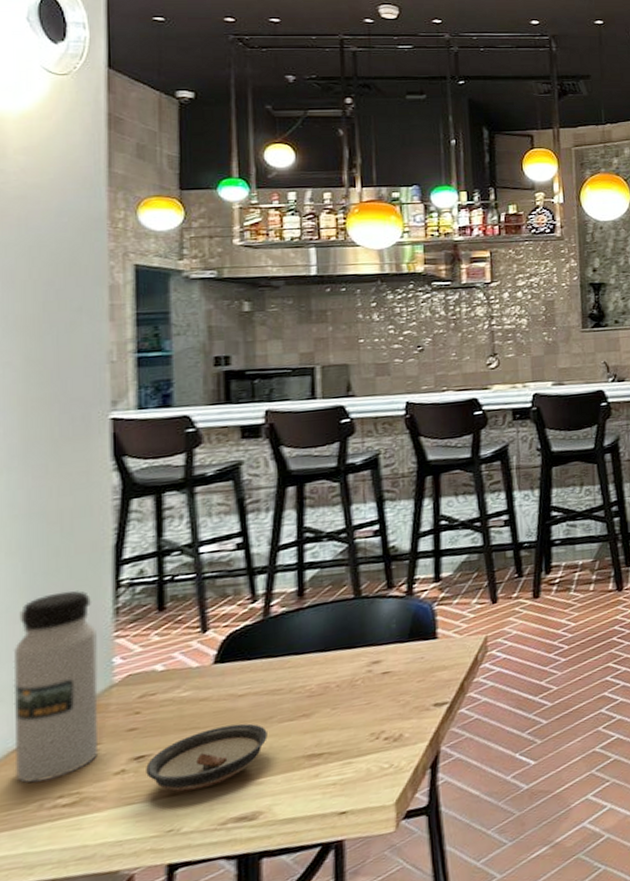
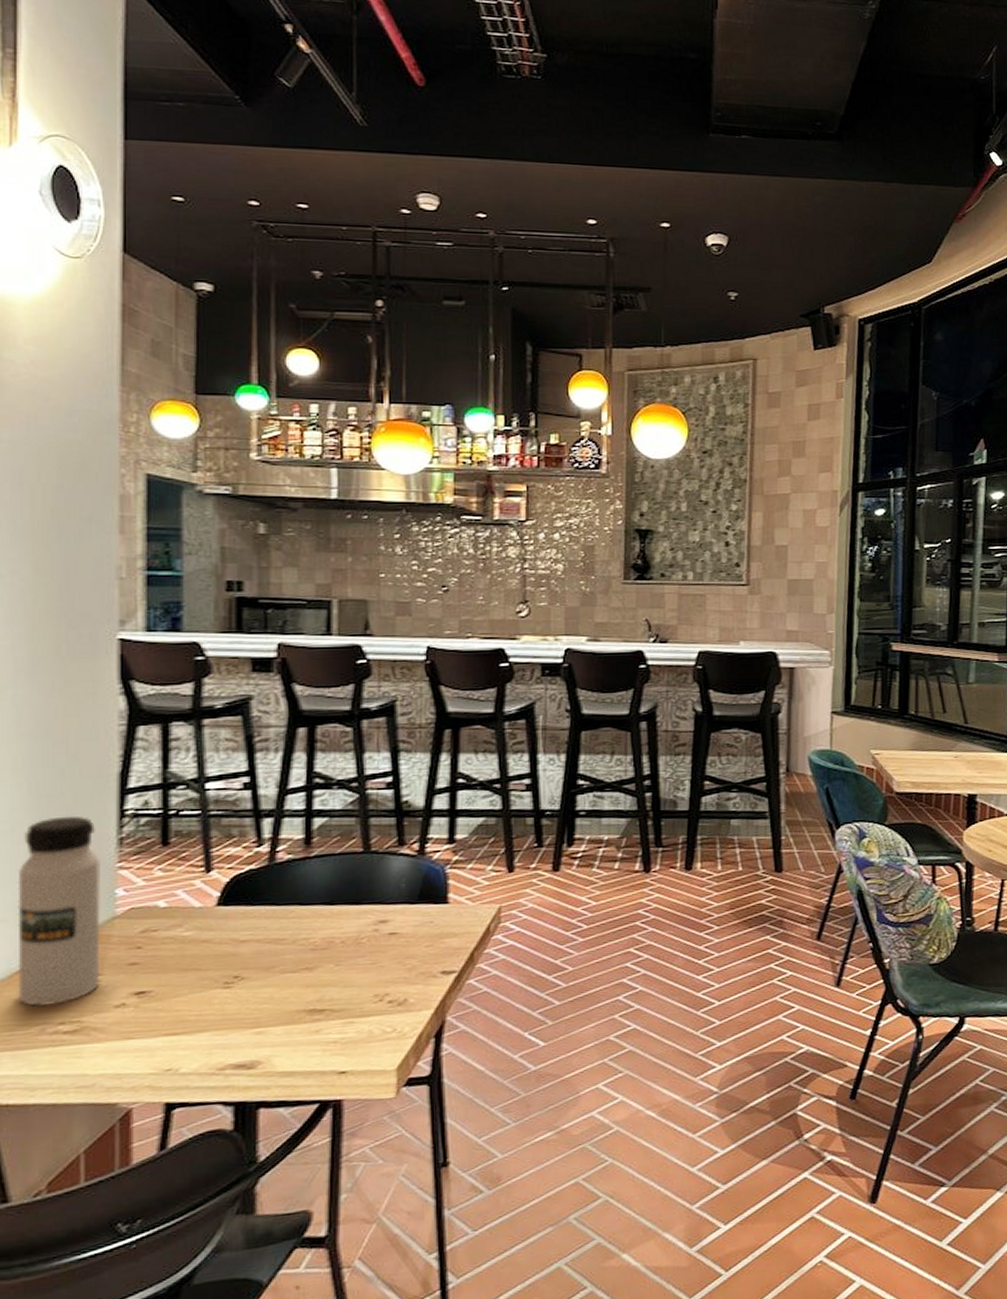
saucer: present [146,723,268,792] -> none [146,970,269,1033]

